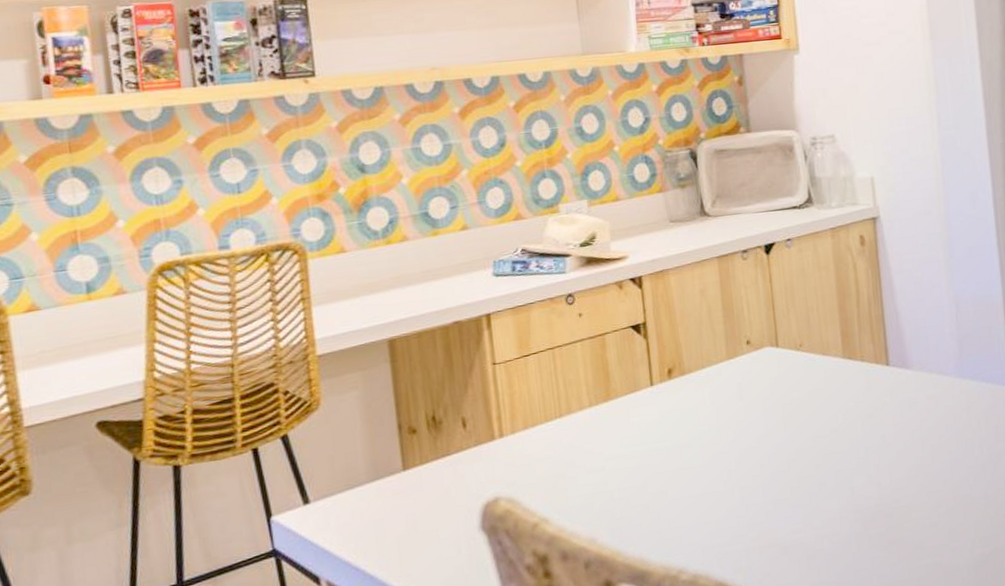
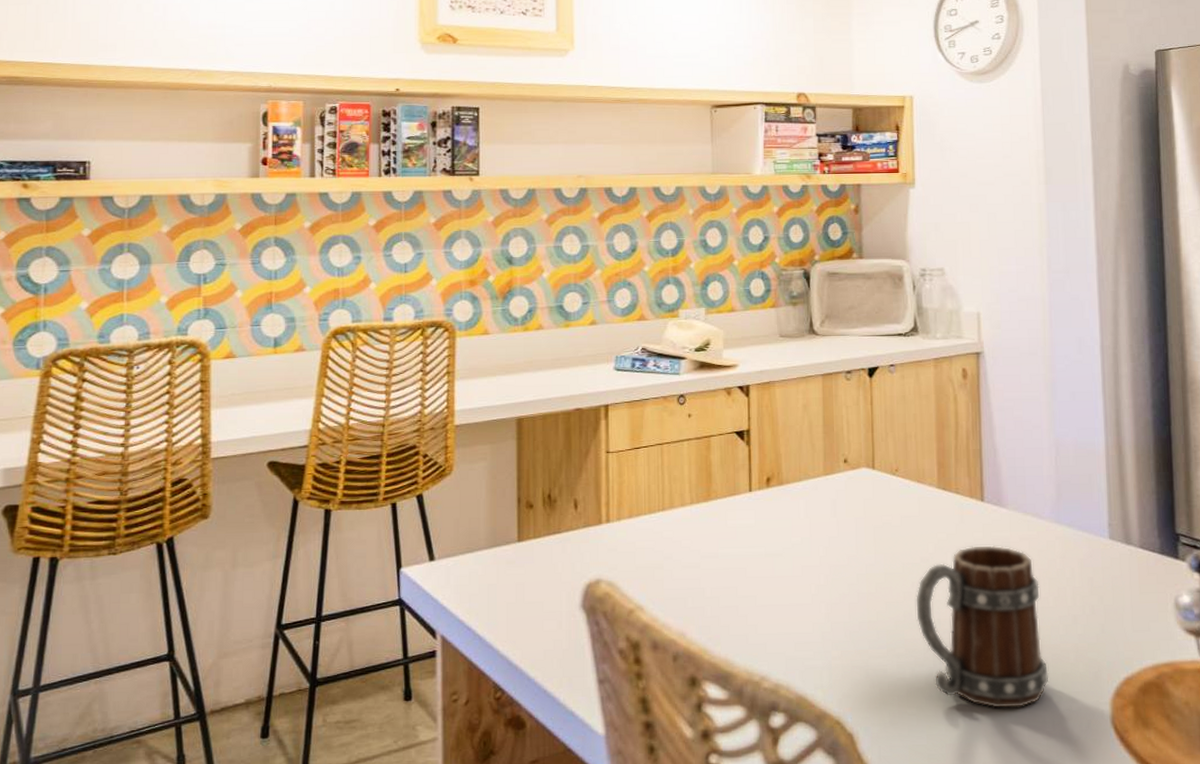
mug: none [828,407,962,565] -> present [916,545,1049,708]

